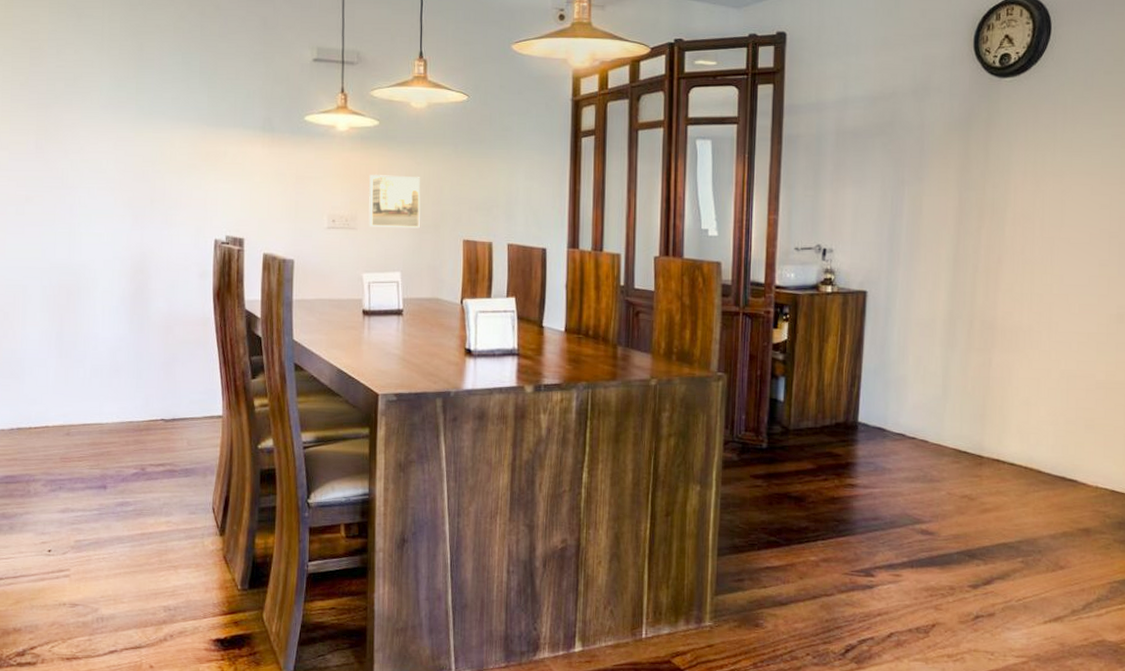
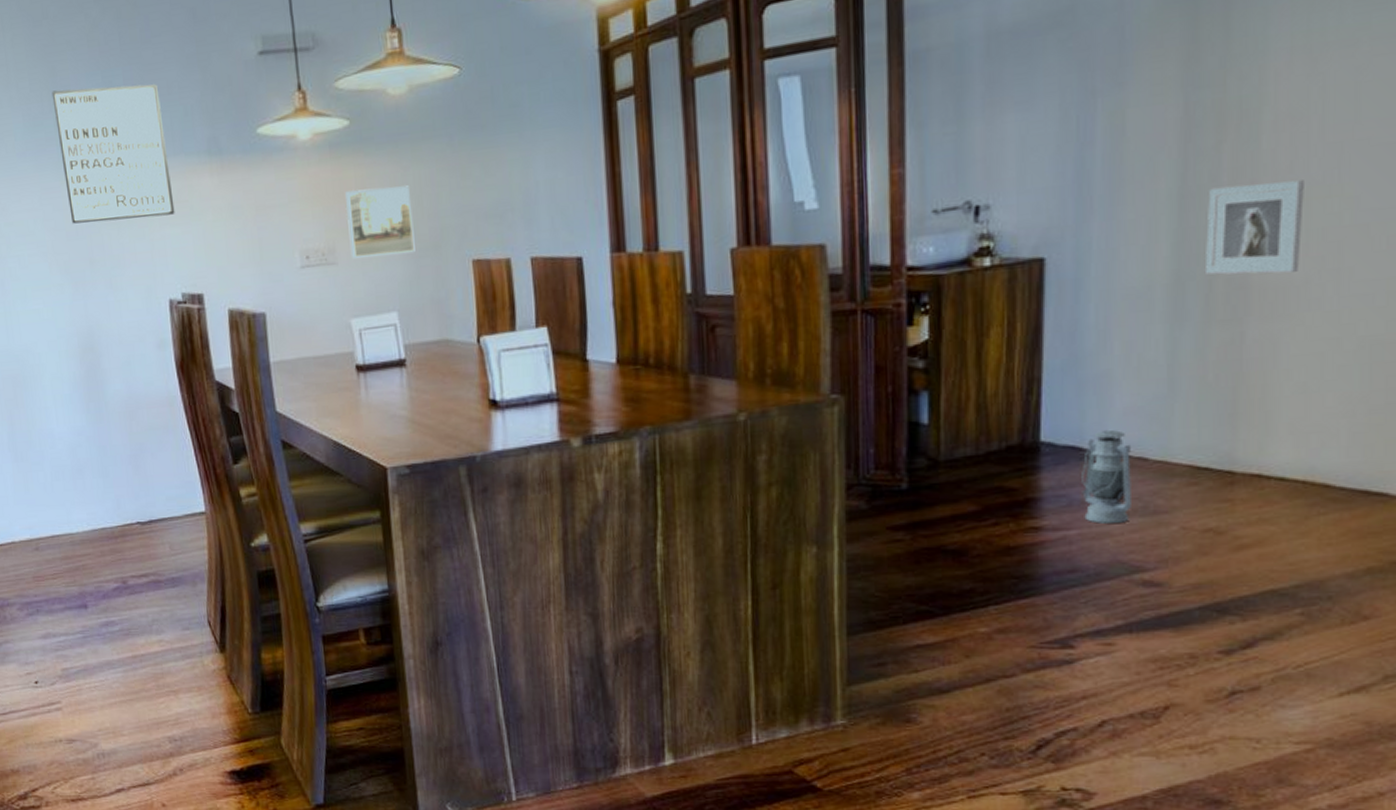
wall art: none [137,61,229,173] -> present [51,84,175,224]
lantern: none [884,417,917,486] -> present [1081,429,1131,524]
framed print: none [968,257,1030,321] -> present [1204,180,1304,275]

